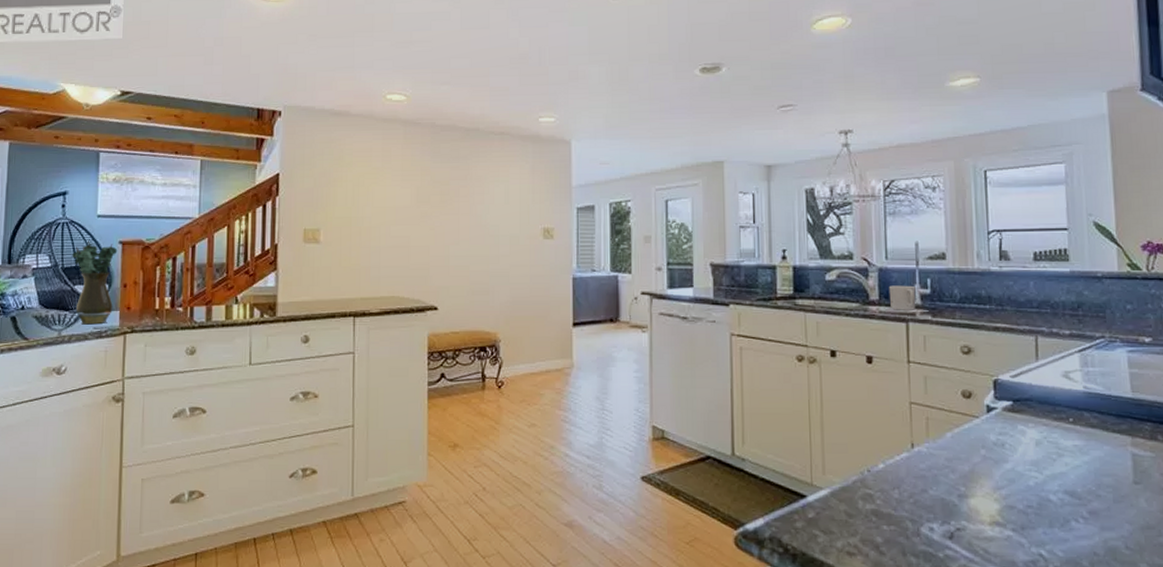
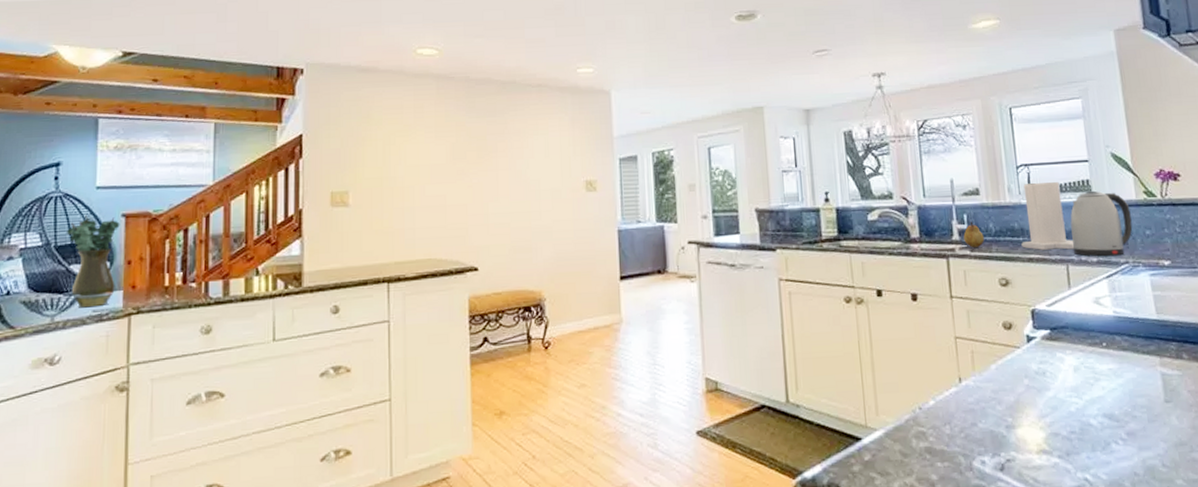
mug: present [888,285,916,310] -> none [928,221,955,247]
fruit: none [925,286,948,314] -> present [963,221,984,249]
paper towel: none [988,250,1046,321] -> present [1021,182,1075,250]
kettle: none [1043,260,1112,330] -> present [1070,190,1133,256]

